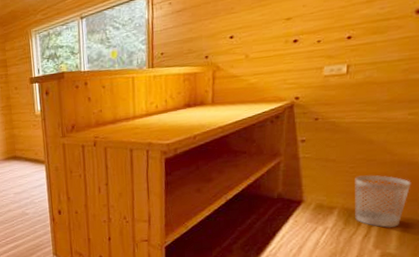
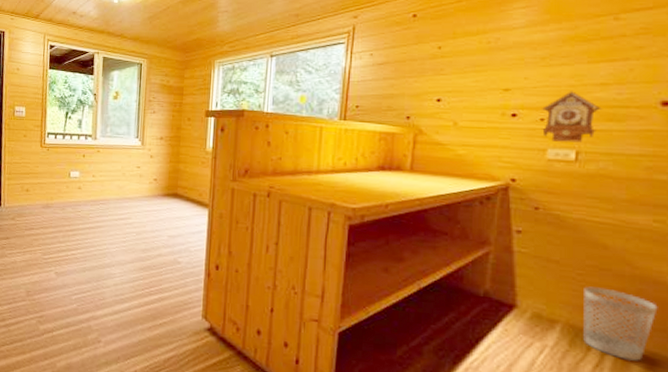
cuckoo clock: none [319,11,369,59] -> present [542,91,603,143]

